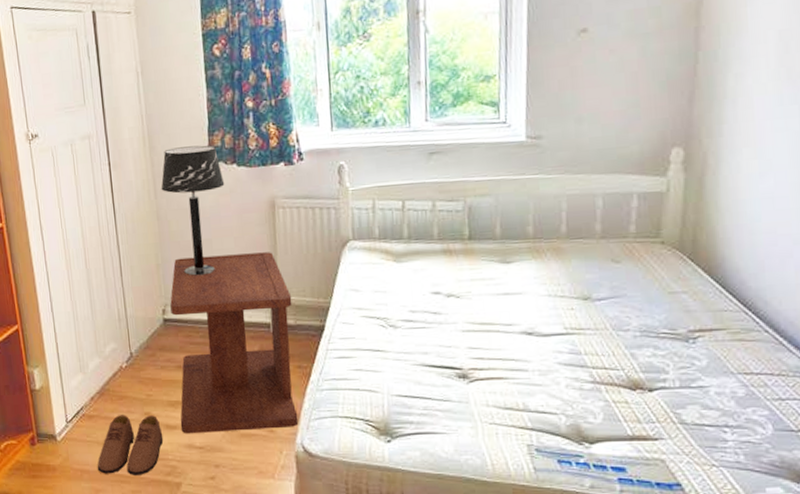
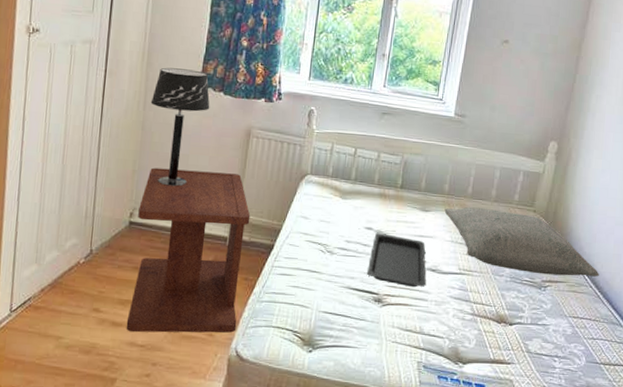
shoe: present [97,415,164,475] -> none [33,308,108,369]
serving tray: none [443,296,522,357] -> present [367,233,426,288]
pillow: none [532,247,777,323] -> present [444,206,599,277]

